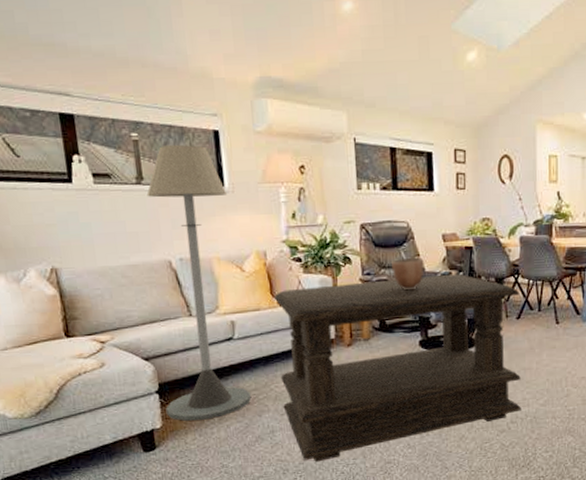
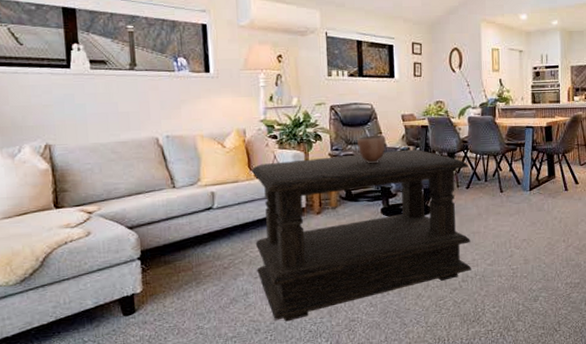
floor lamp: present [147,145,252,421] -> none [139,36,228,286]

